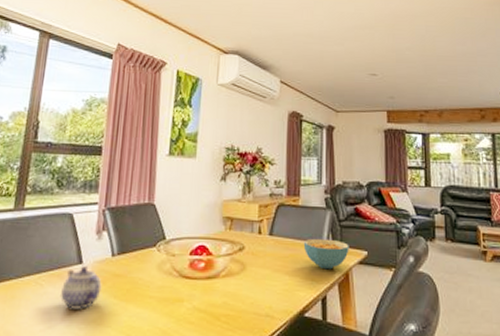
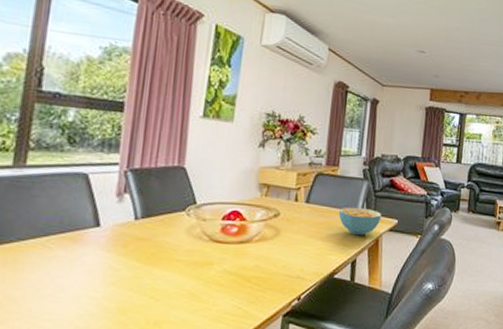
teapot: present [61,266,102,310] -> none [74,229,123,273]

